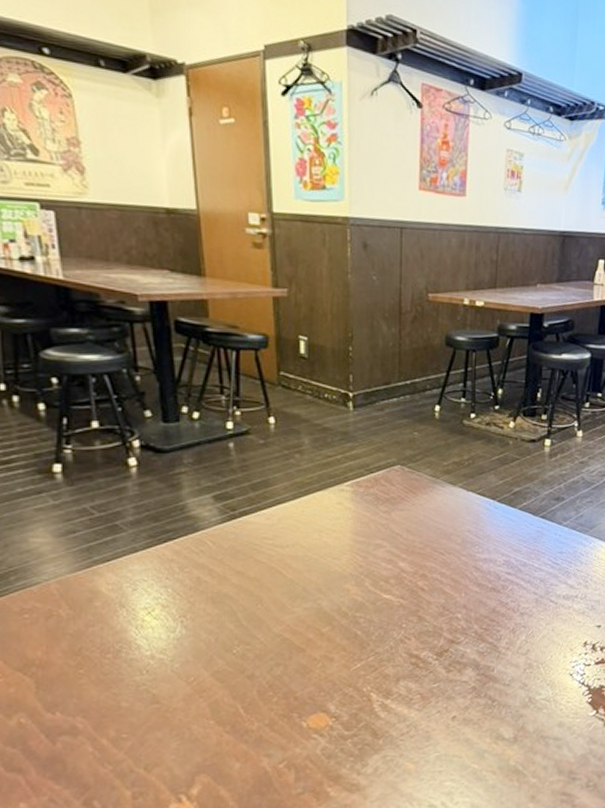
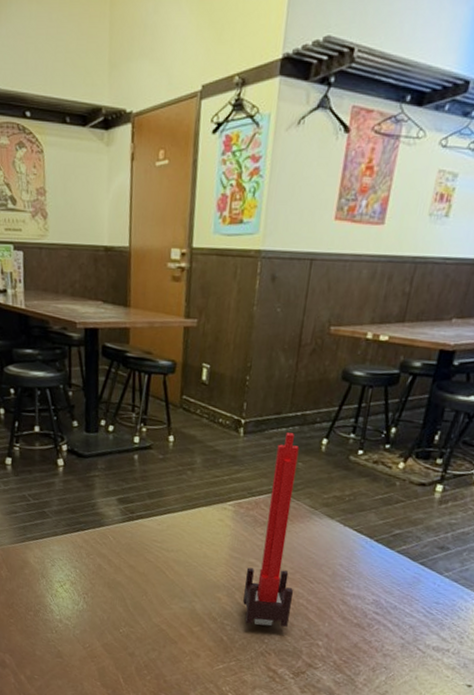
candle: none [373,402,426,612] -> present [243,432,299,627]

